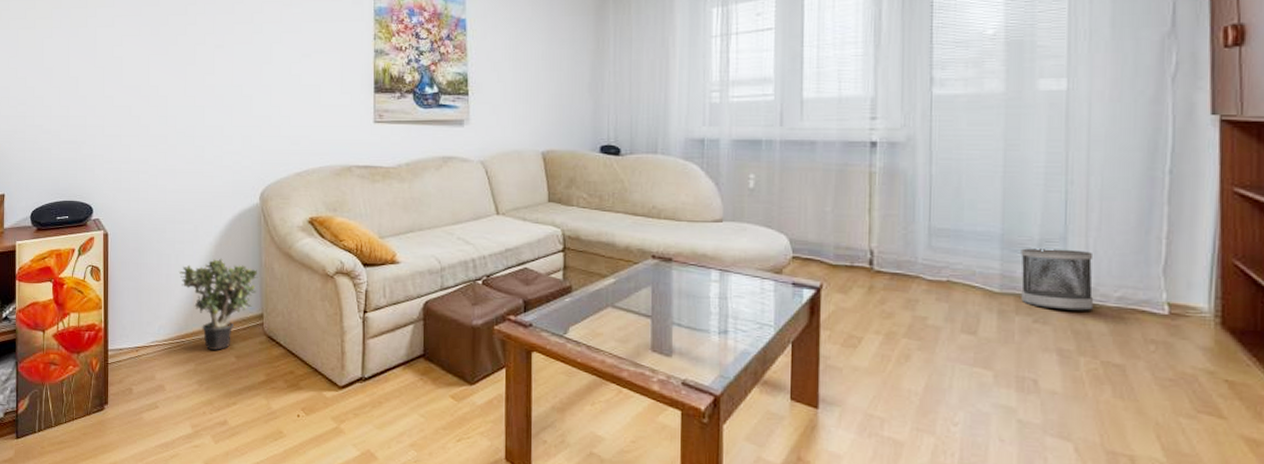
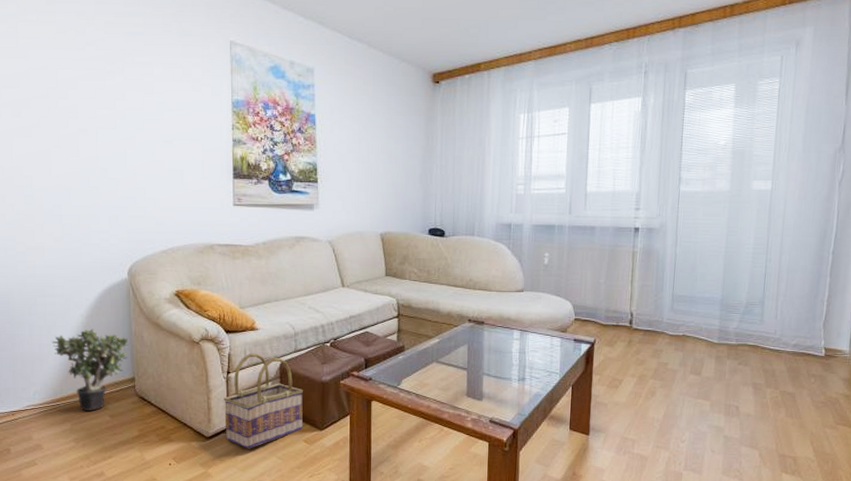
basket: none [359,290,450,403] -> present [224,353,303,449]
wastebasket: present [1021,248,1094,311] -> none [731,310,780,355]

